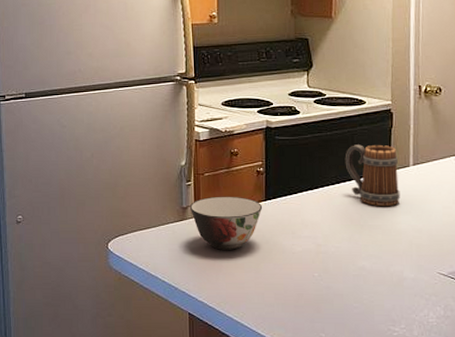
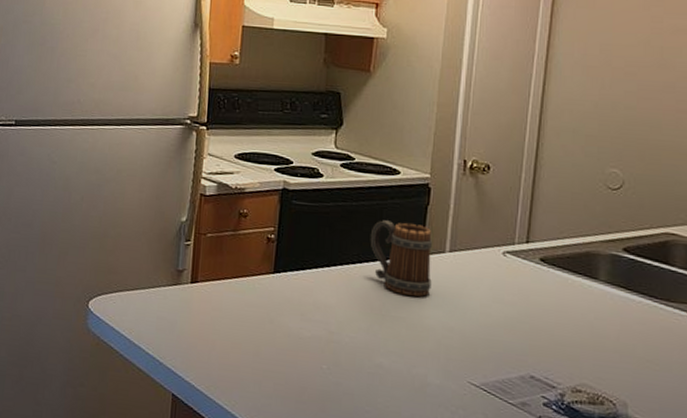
soup bowl: present [189,196,263,250] -> none [186,261,270,327]

